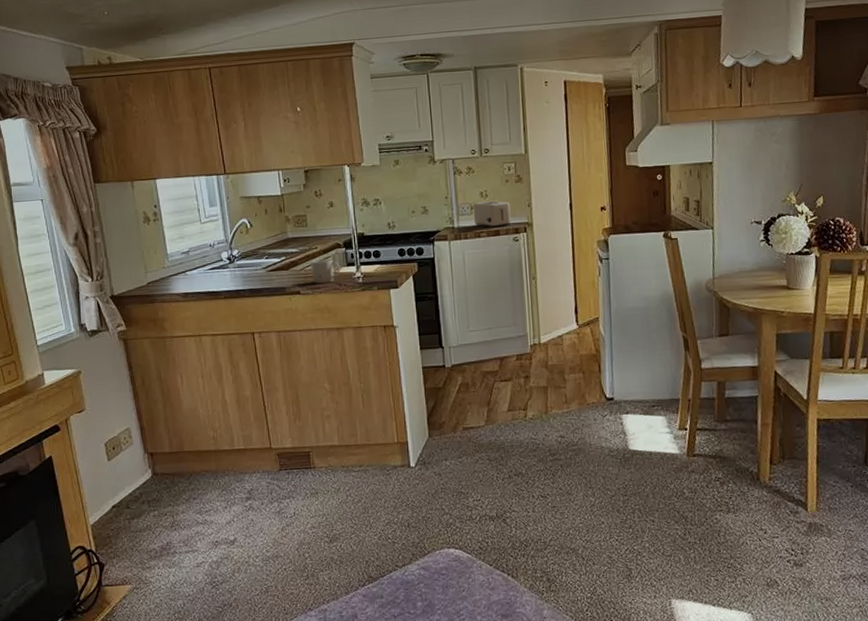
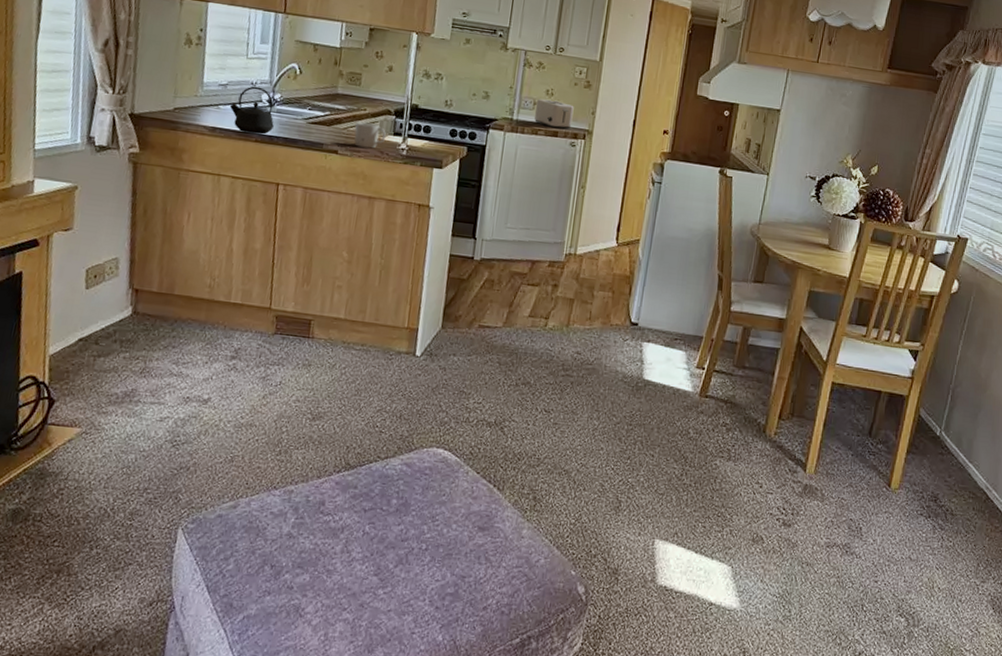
kettle: none [196,247,238,293] -> present [230,86,274,135]

